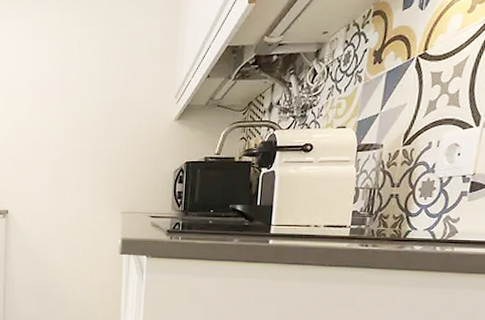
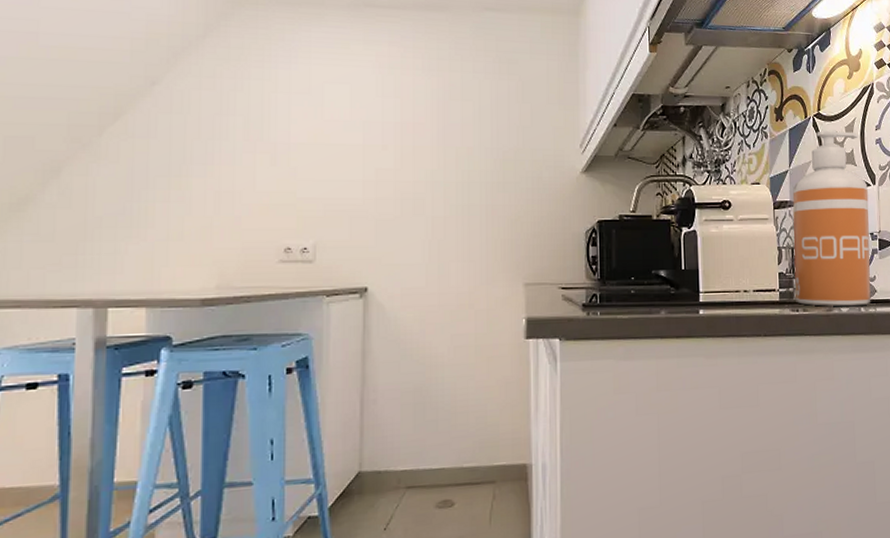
soap dispenser: none [365,70,469,245] -> present [793,129,871,307]

